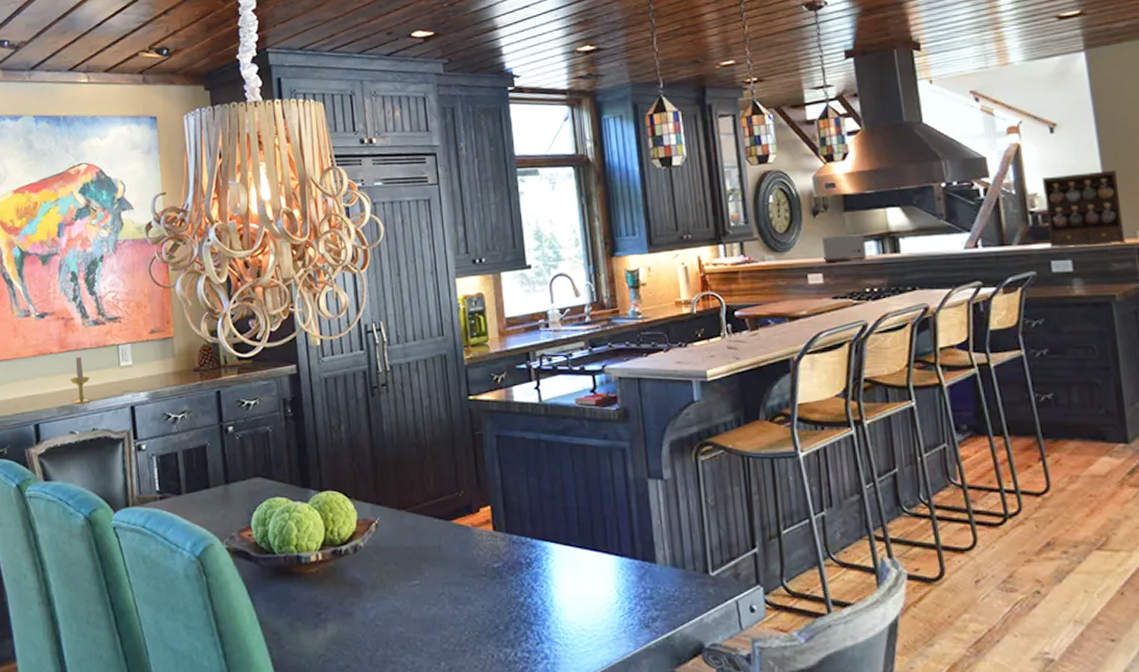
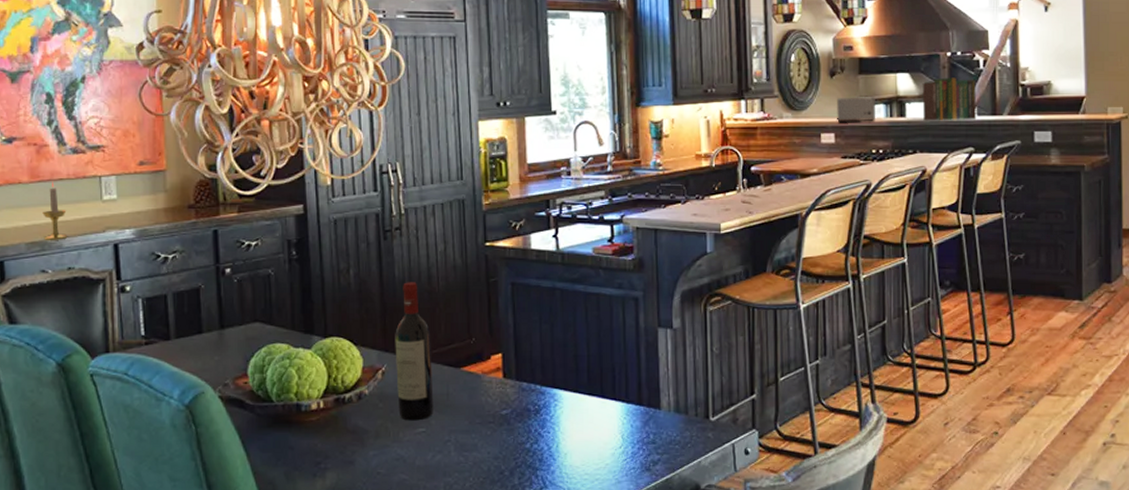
wine bottle: none [386,436,427,573] -> present [395,282,434,421]
books: none [916,209,982,256] -> present [922,77,977,121]
spice rack: present [1043,170,1125,248] -> none [1034,50,1097,119]

